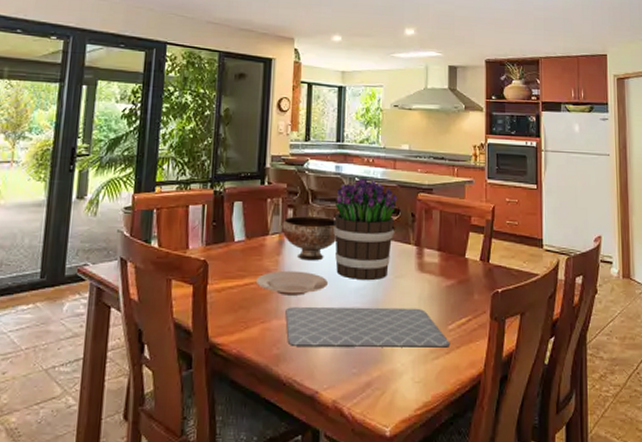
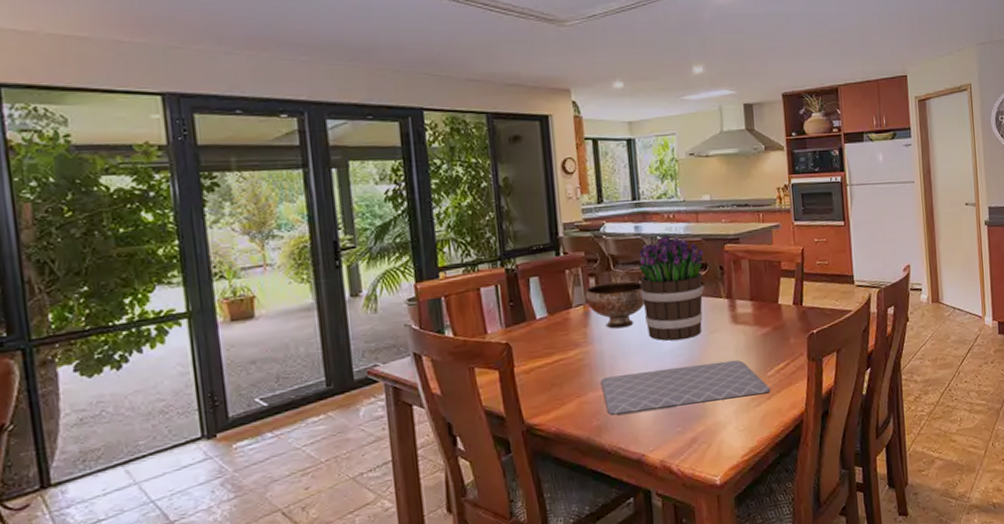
plate: present [255,270,328,296] -> none [565,340,641,367]

